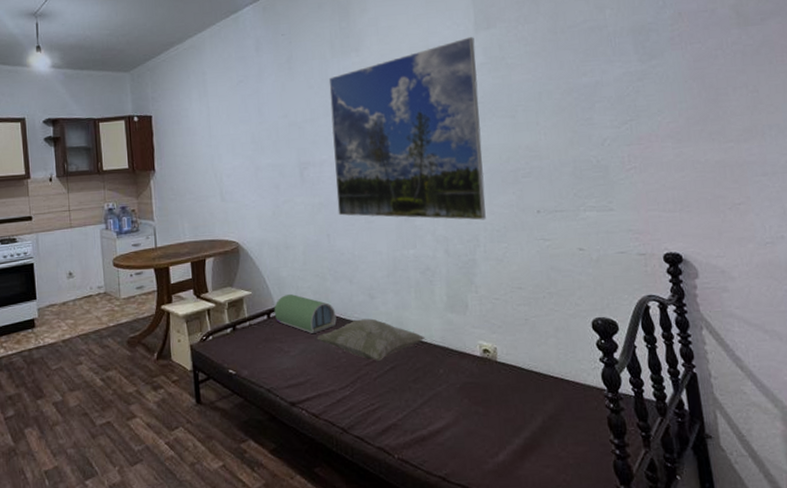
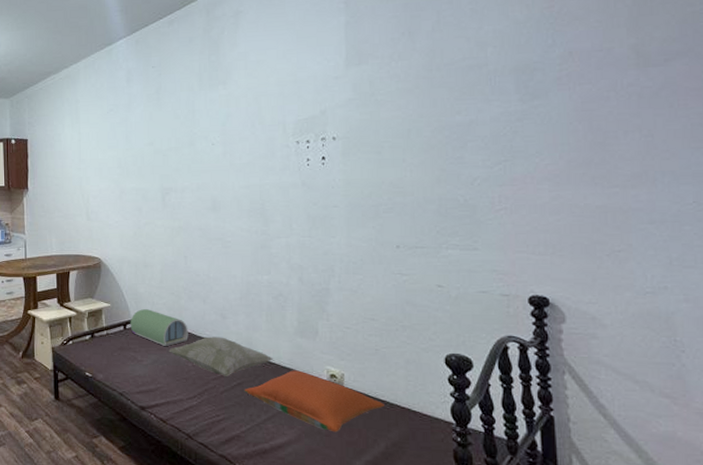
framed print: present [328,36,486,220] -> none [195,72,345,252]
pillow: none [397,348,538,411] -> present [244,370,384,433]

